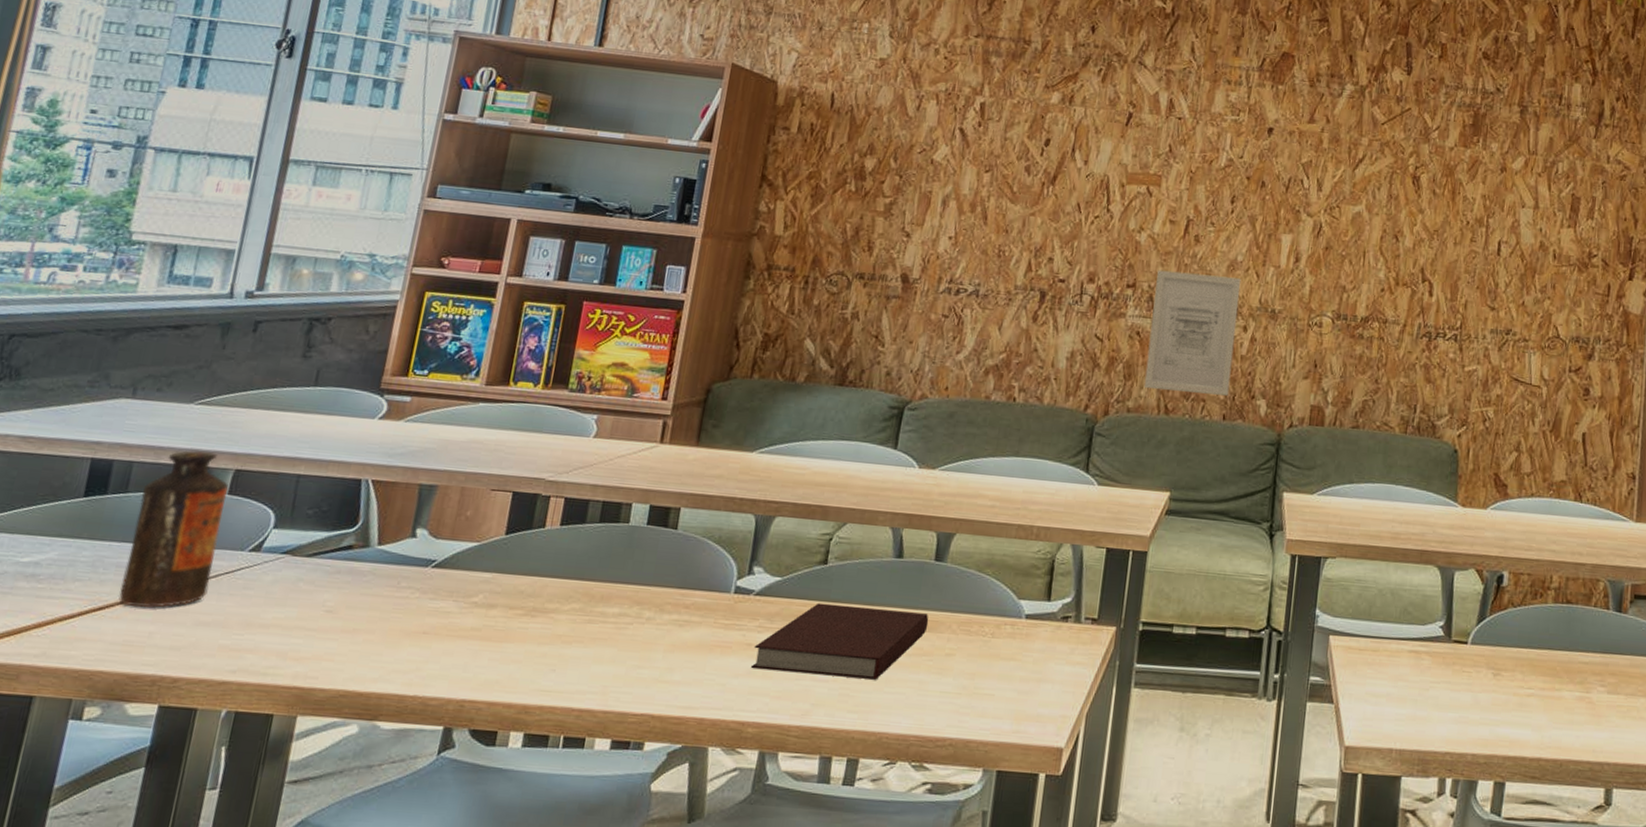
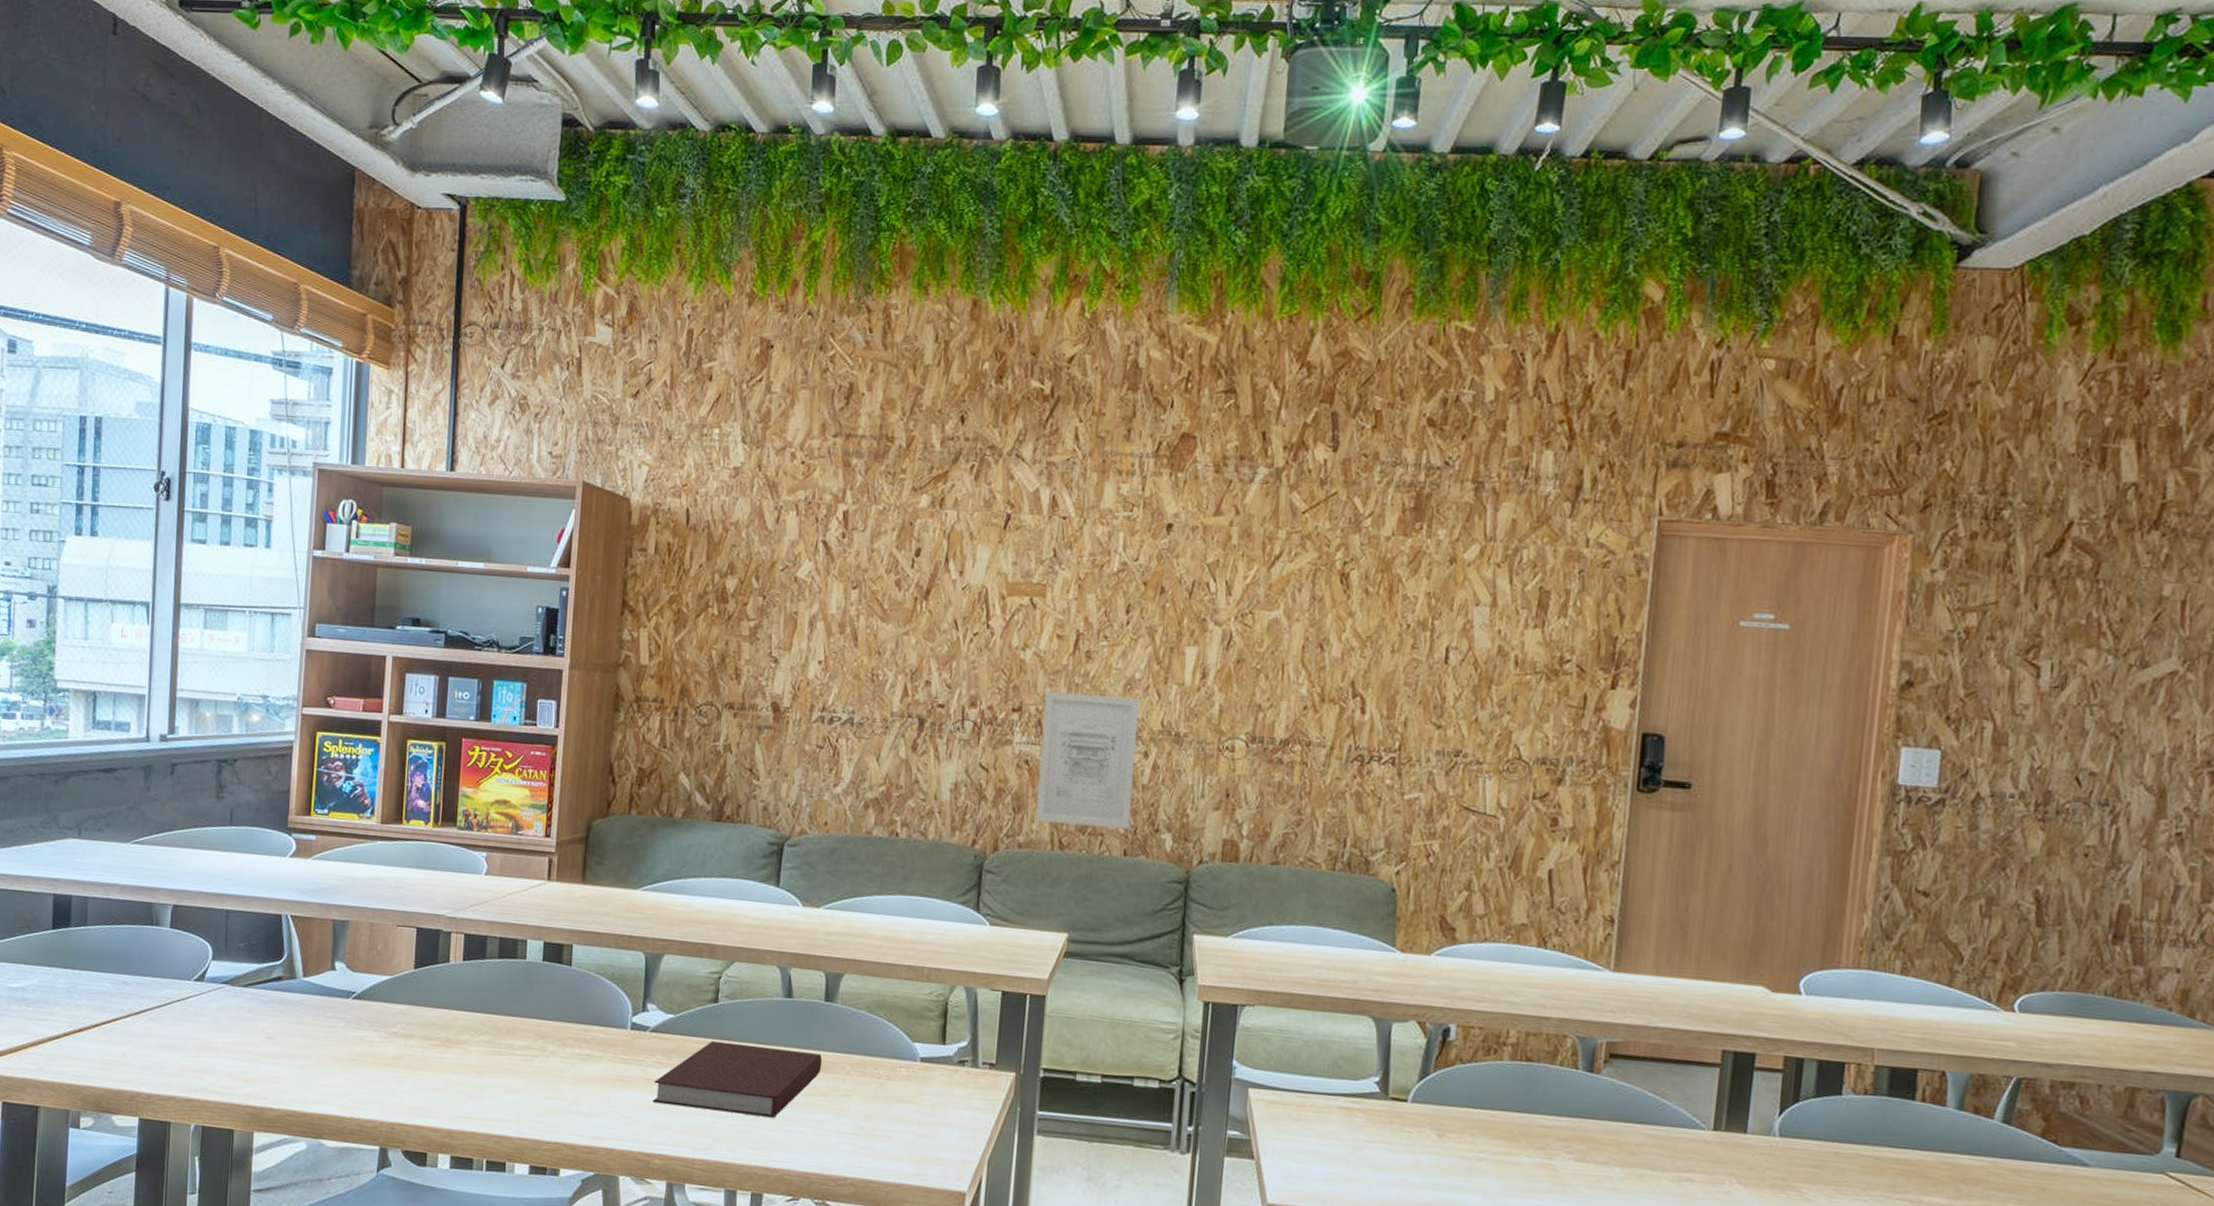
bottle: present [118,450,228,608] -> none [93,886,169,1031]

